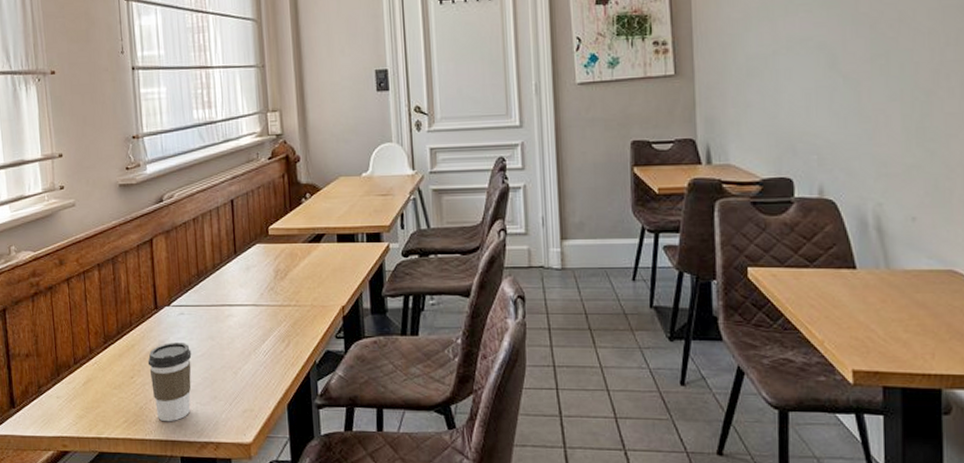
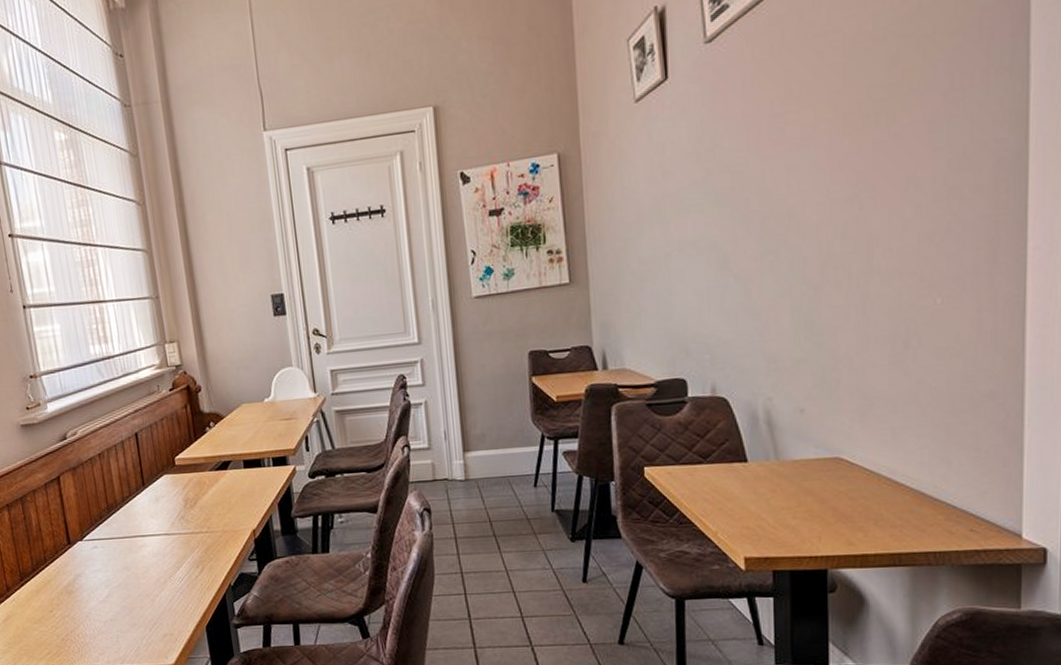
coffee cup: present [147,342,192,422] -> none [65,575,112,651]

